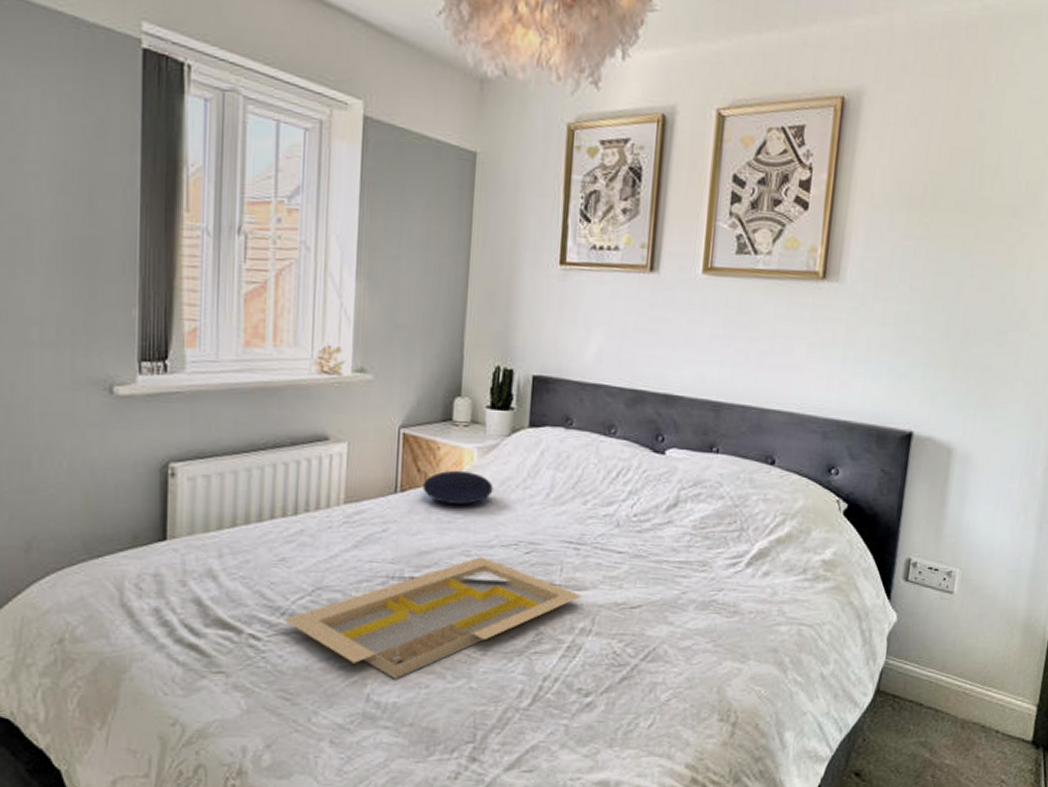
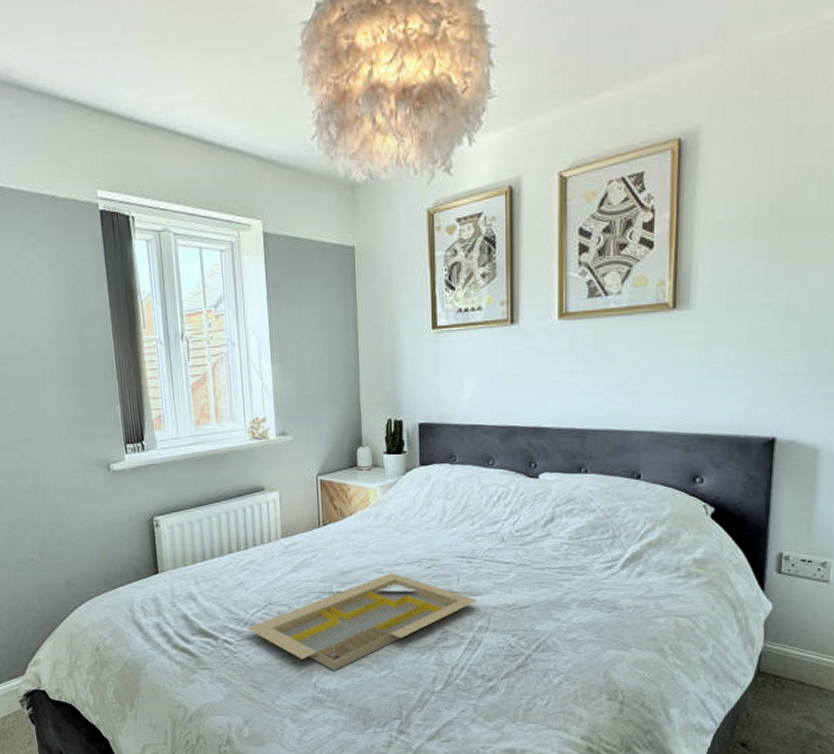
cushion: present [422,470,494,504] -> none [339,505,396,532]

